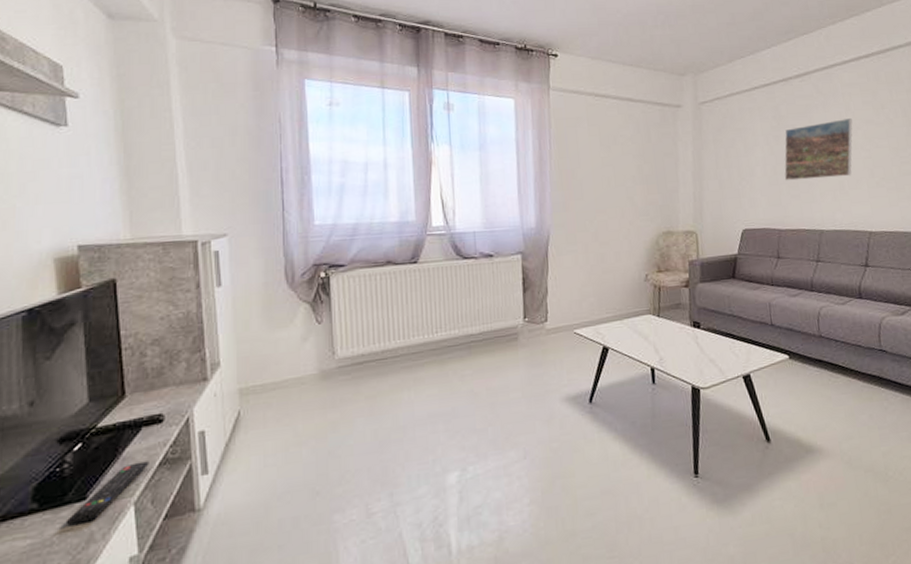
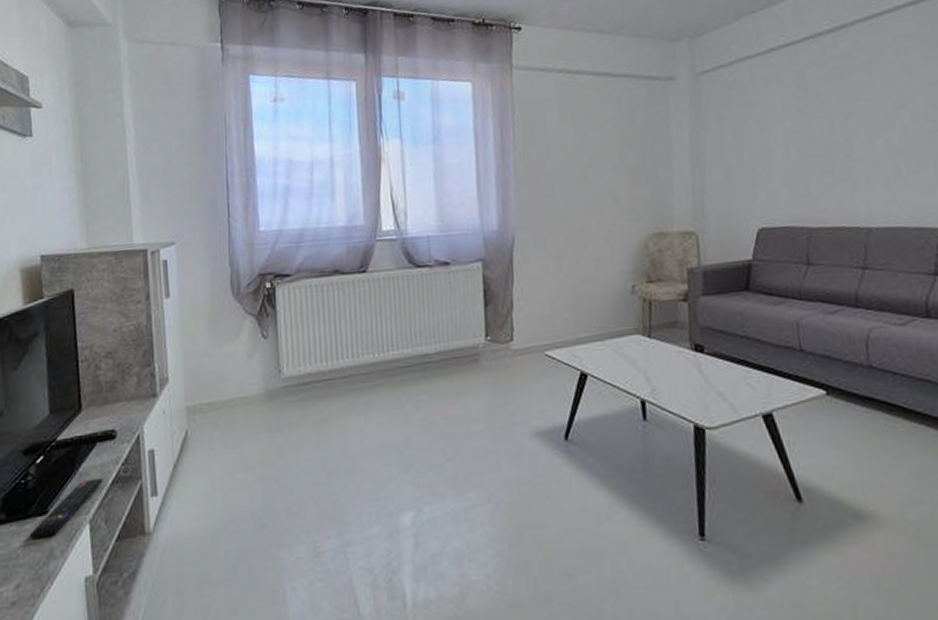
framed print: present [784,118,853,181] -> none [813,80,911,166]

